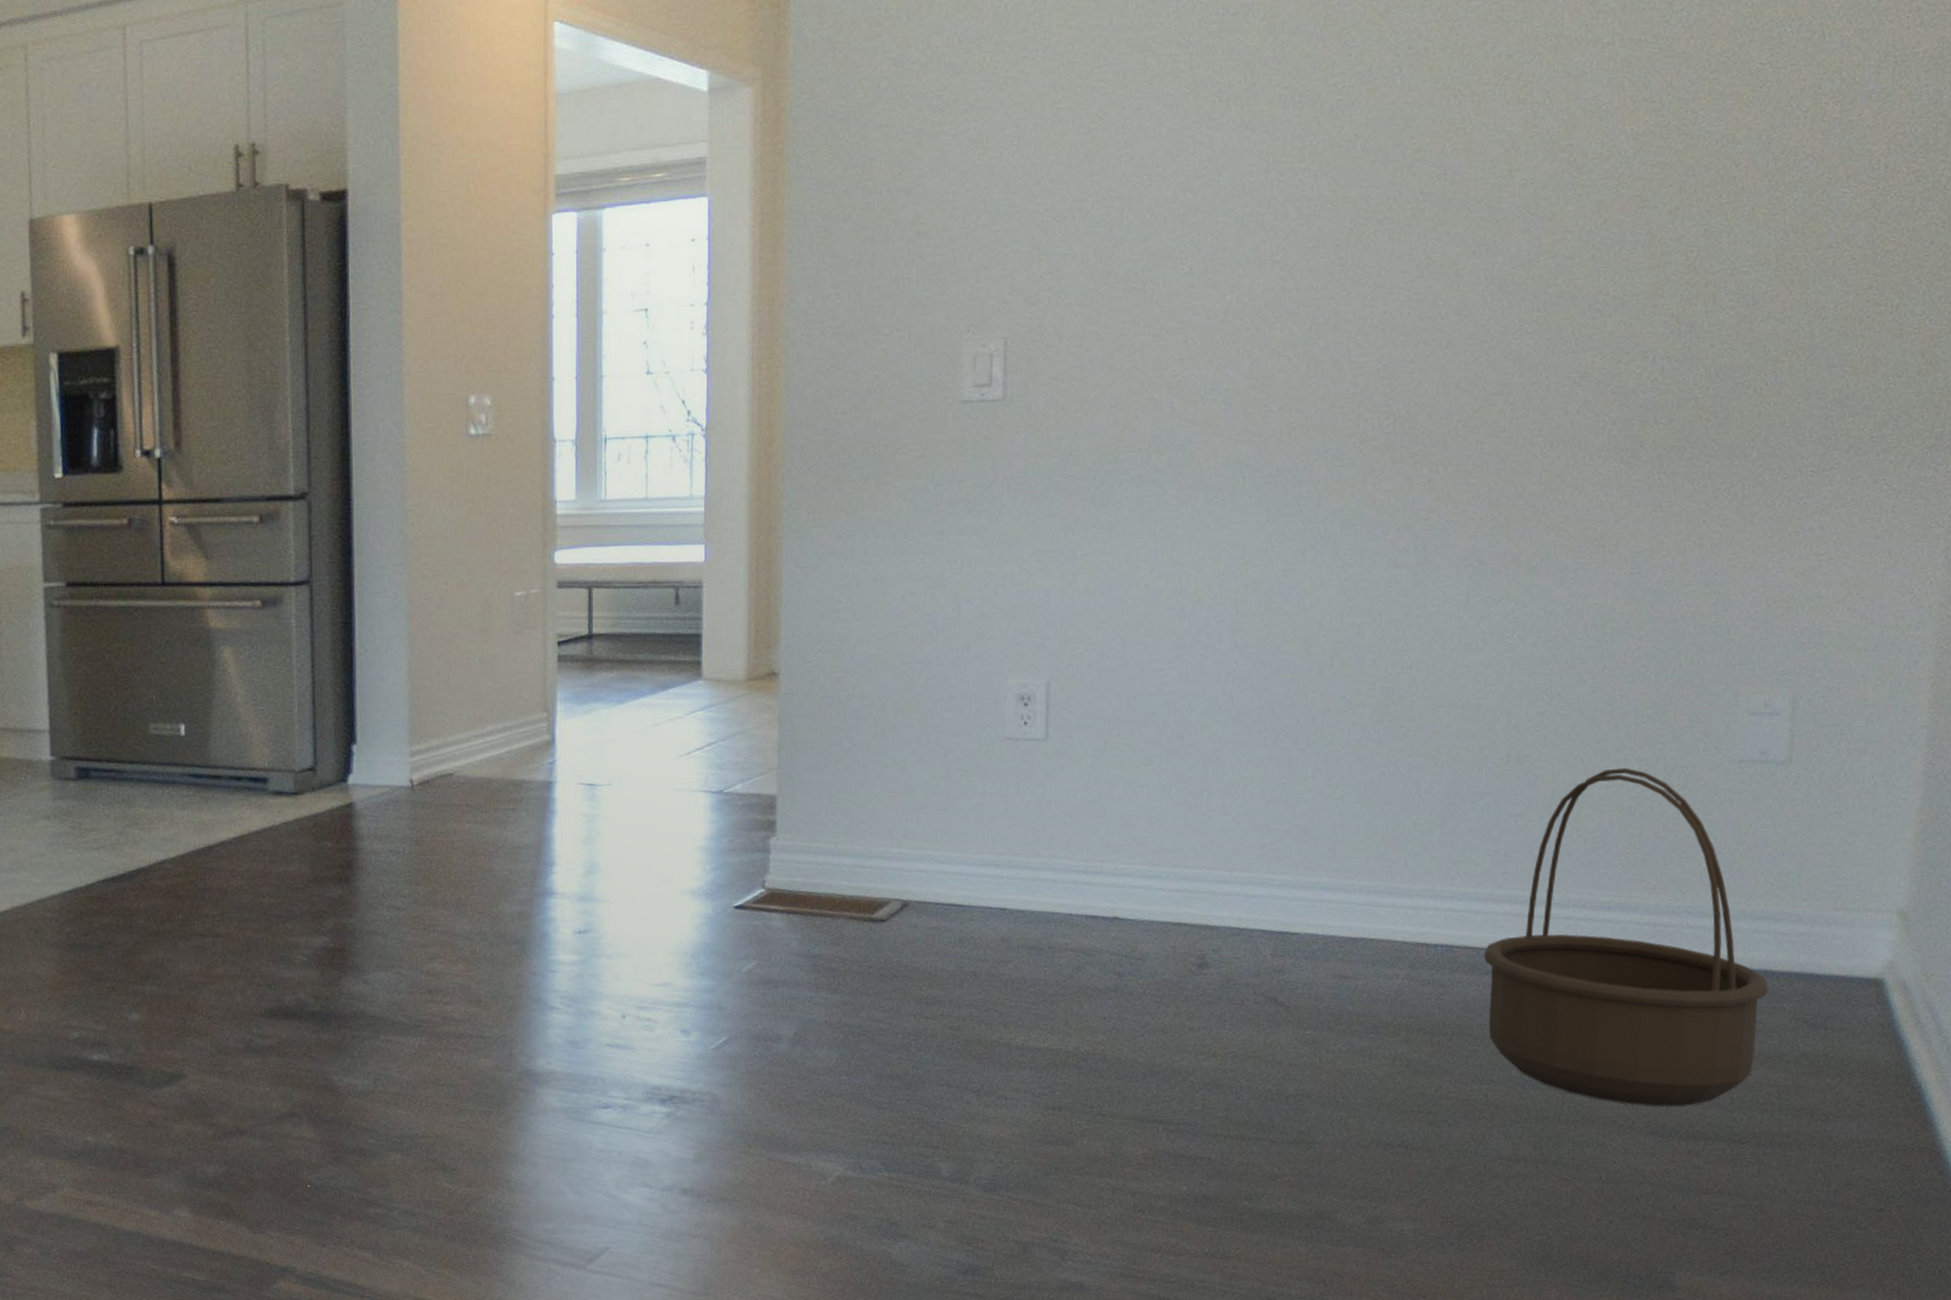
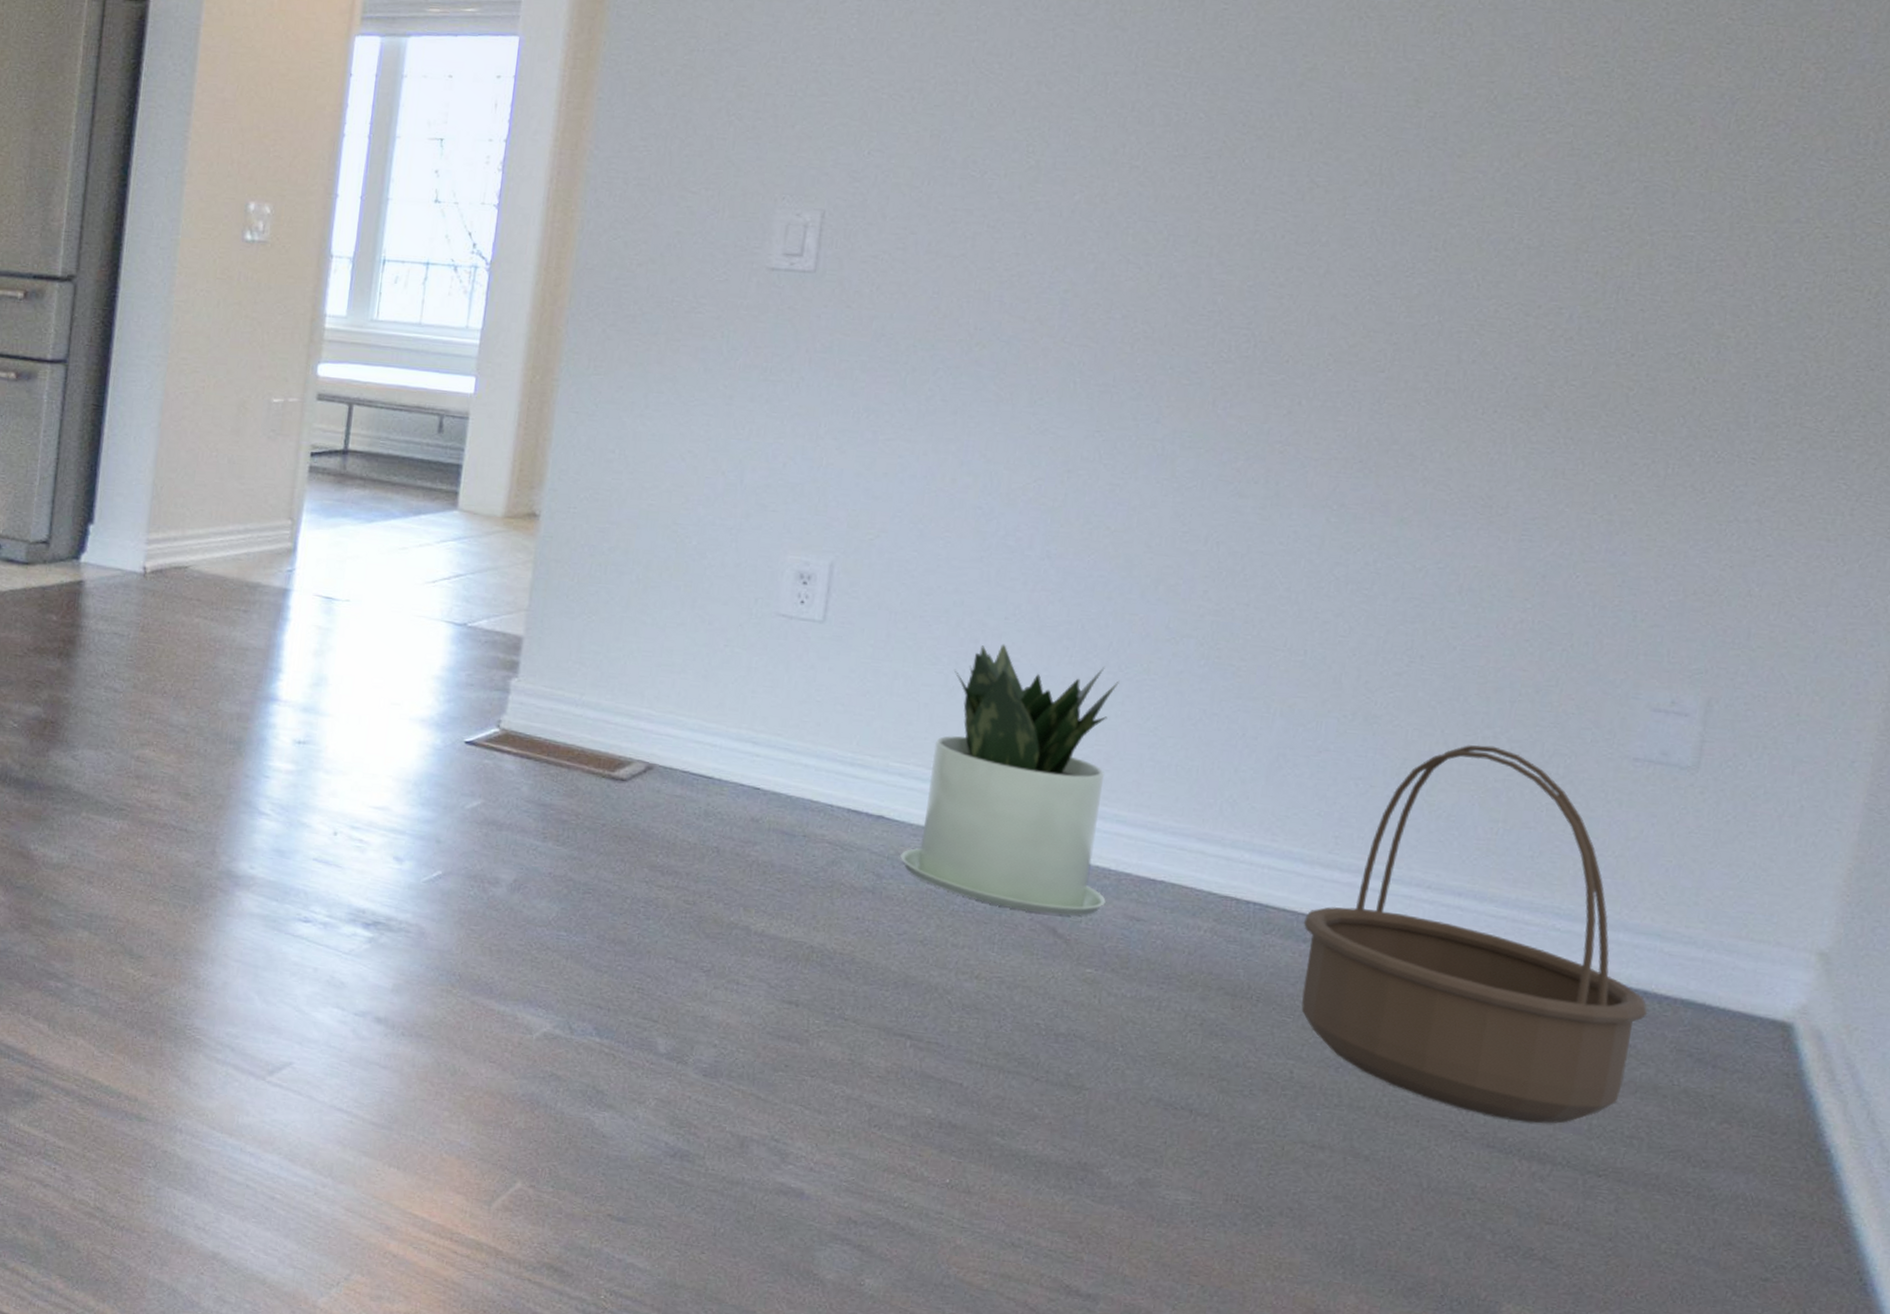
planter: none [1136,736,1317,986] -> present [900,644,1120,916]

